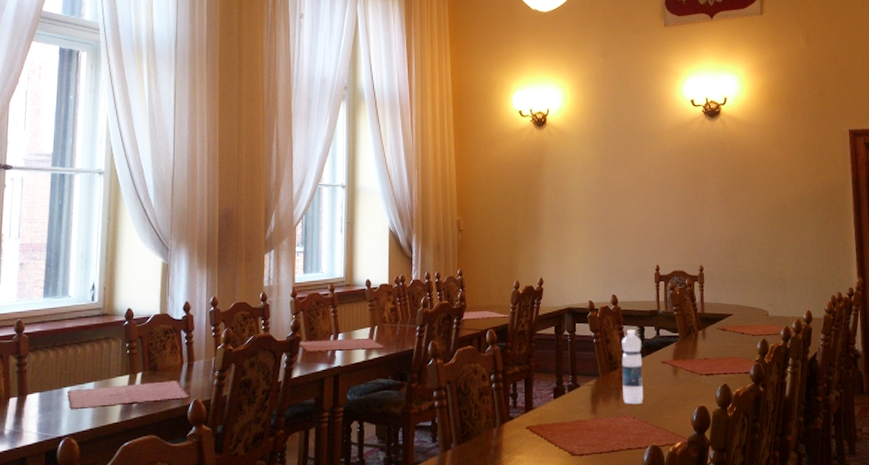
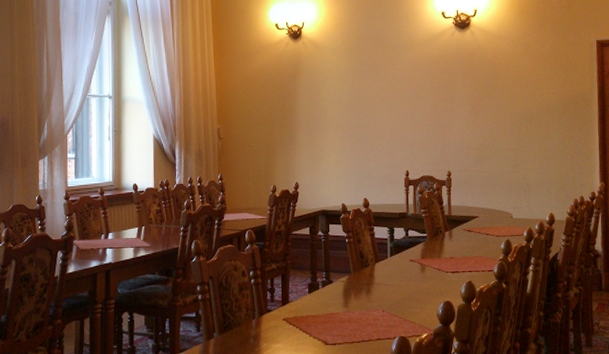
water bottle: present [621,330,644,405] -> none [372,231,393,300]

